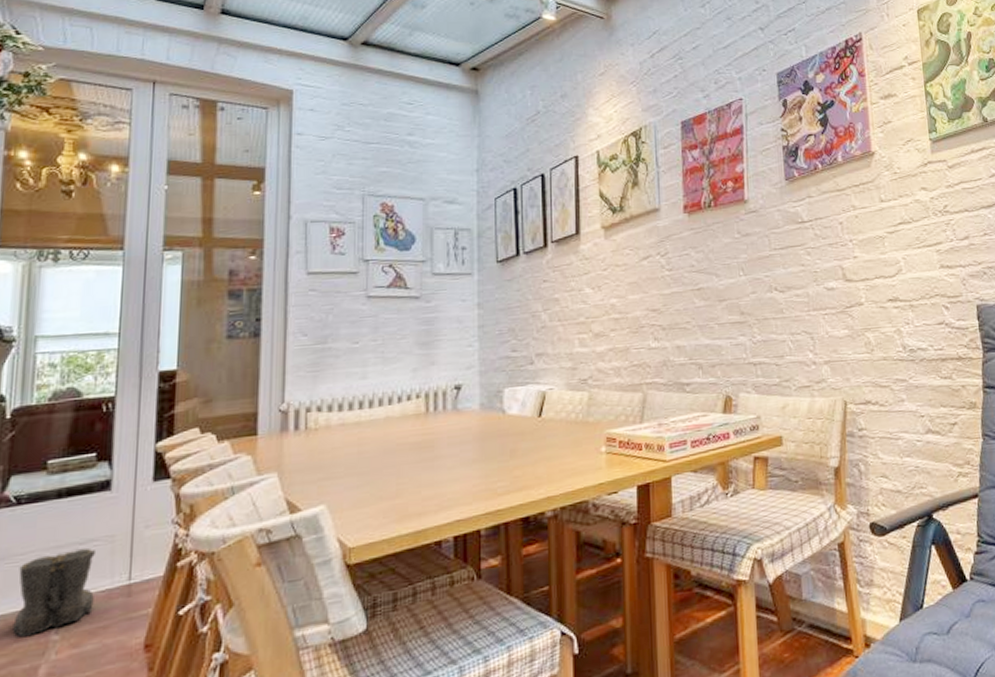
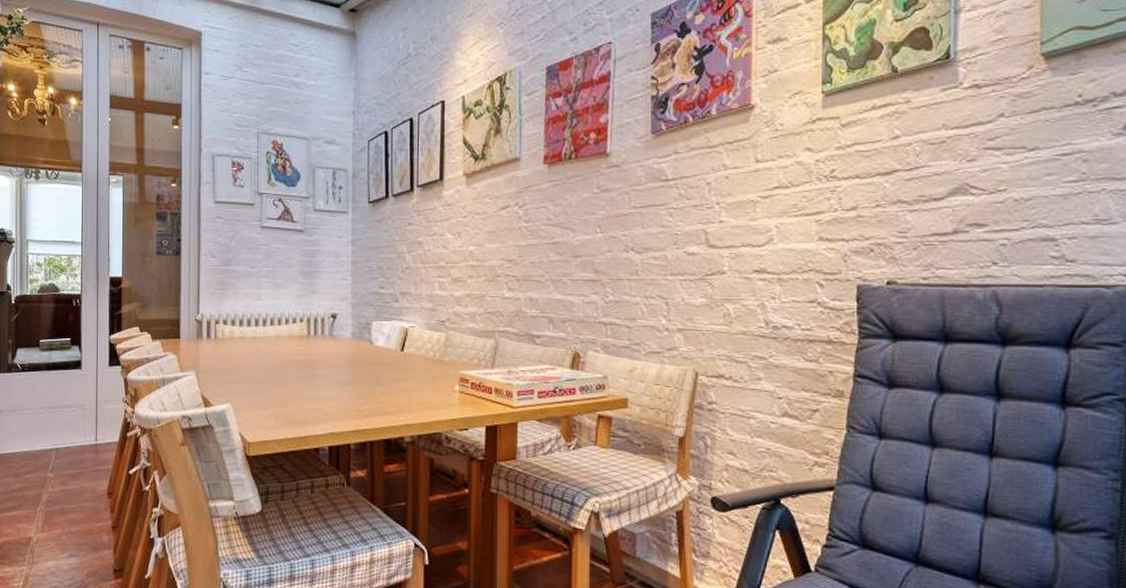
boots: present [12,549,97,638] -> none [24,412,74,471]

